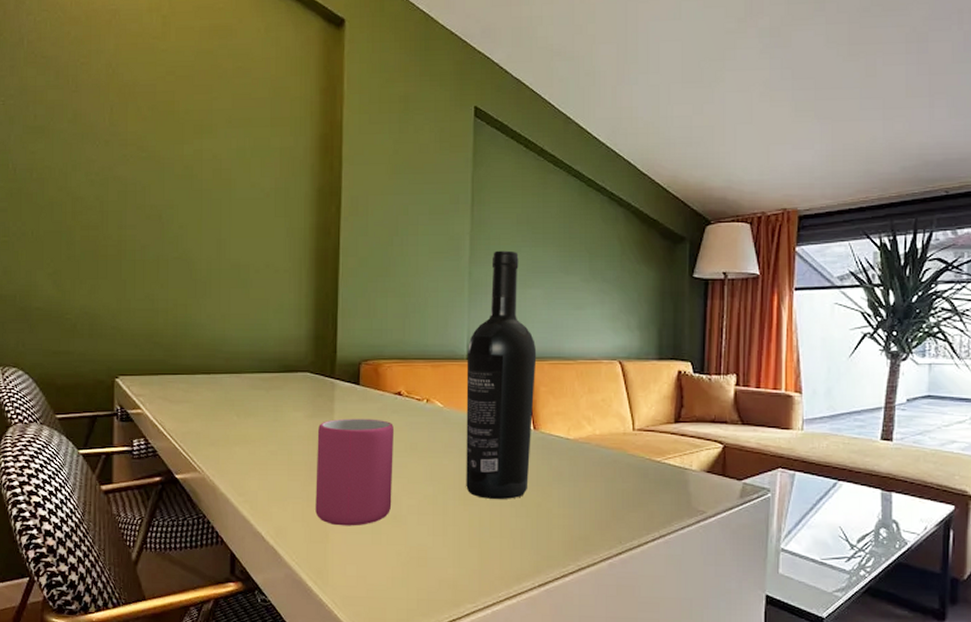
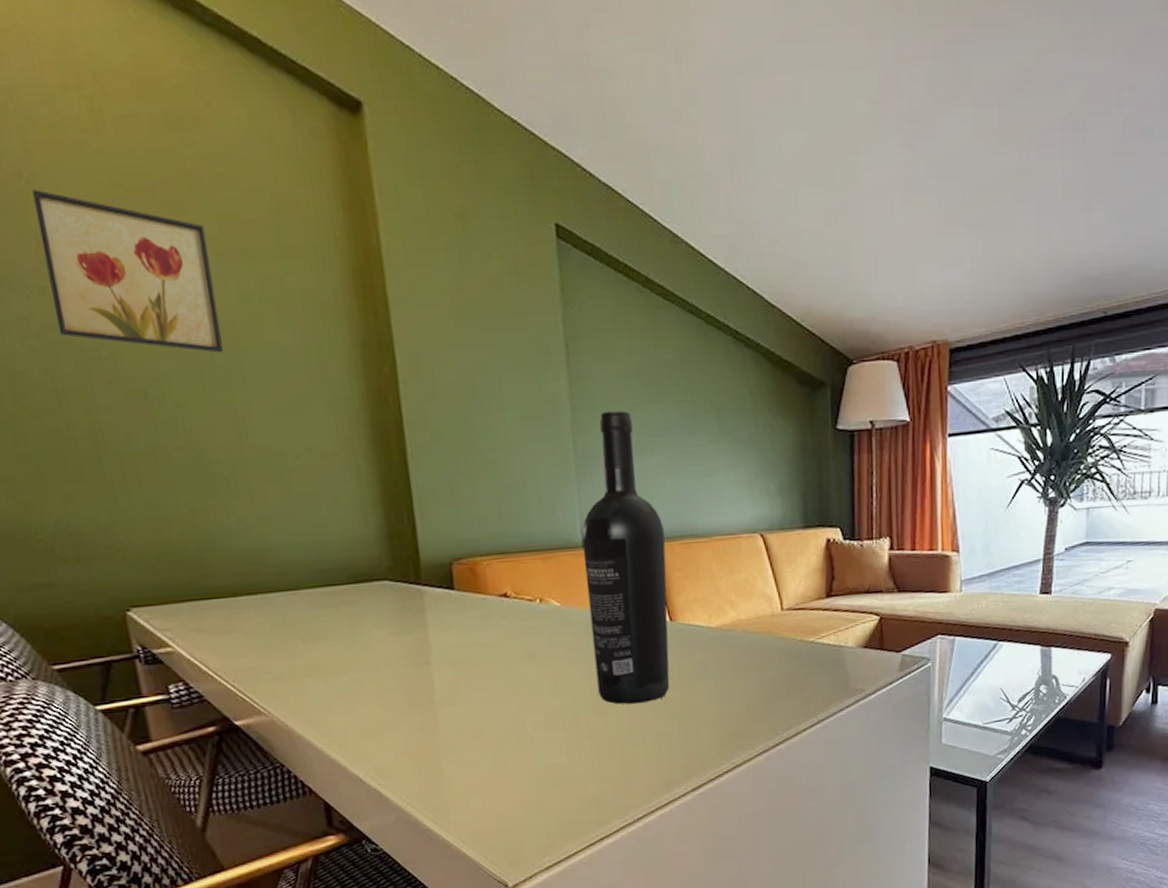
wall art: none [112,75,222,191] -> present [32,189,223,353]
mug: present [315,418,394,526] -> none [409,628,514,756]

